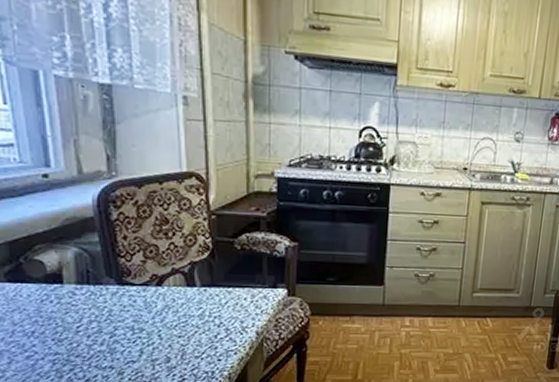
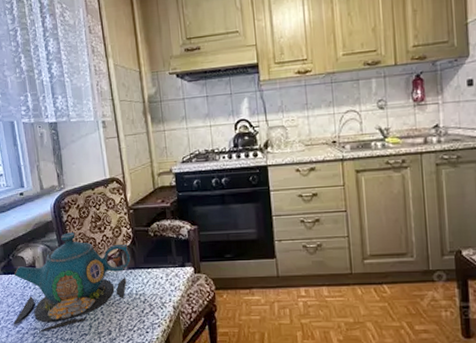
teapot: none [19,235,206,358] -> present [12,232,131,332]

